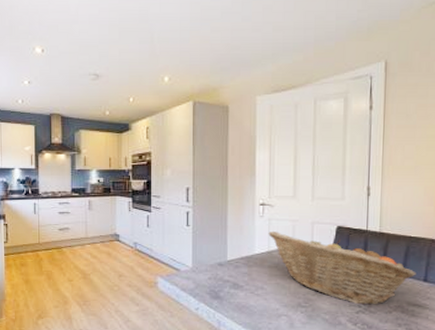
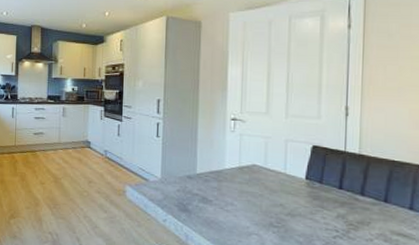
fruit basket: present [268,232,416,305] -> none [239,147,401,231]

